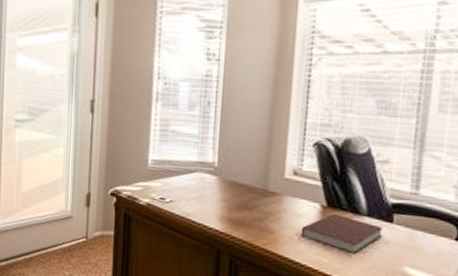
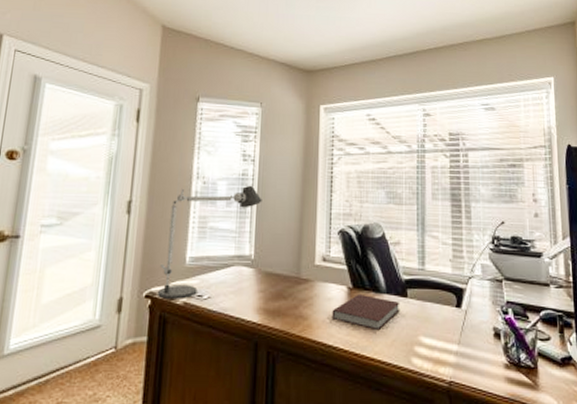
desk lamp: none [122,87,227,201] -> present [158,185,262,300]

